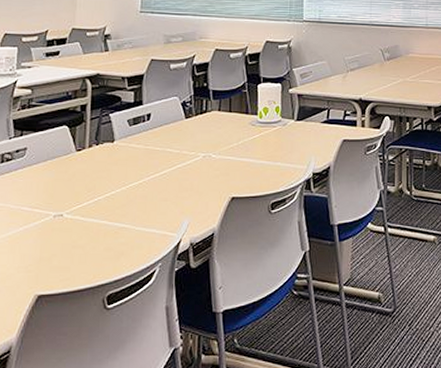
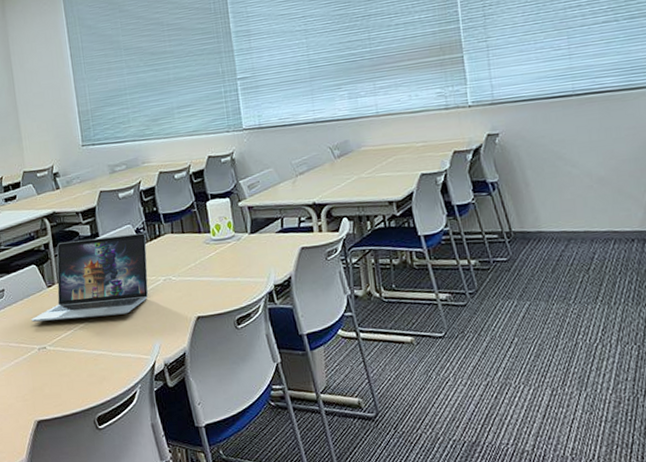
laptop: none [51,106,192,188] -> present [31,233,149,322]

